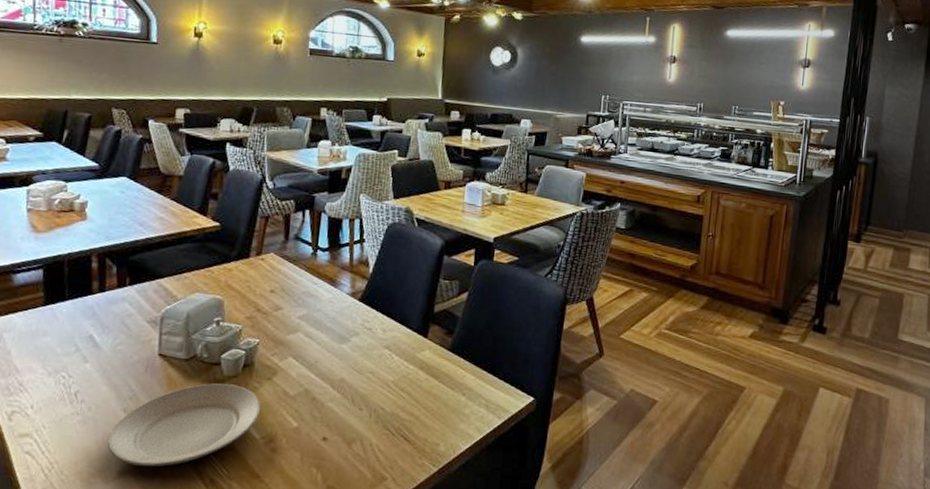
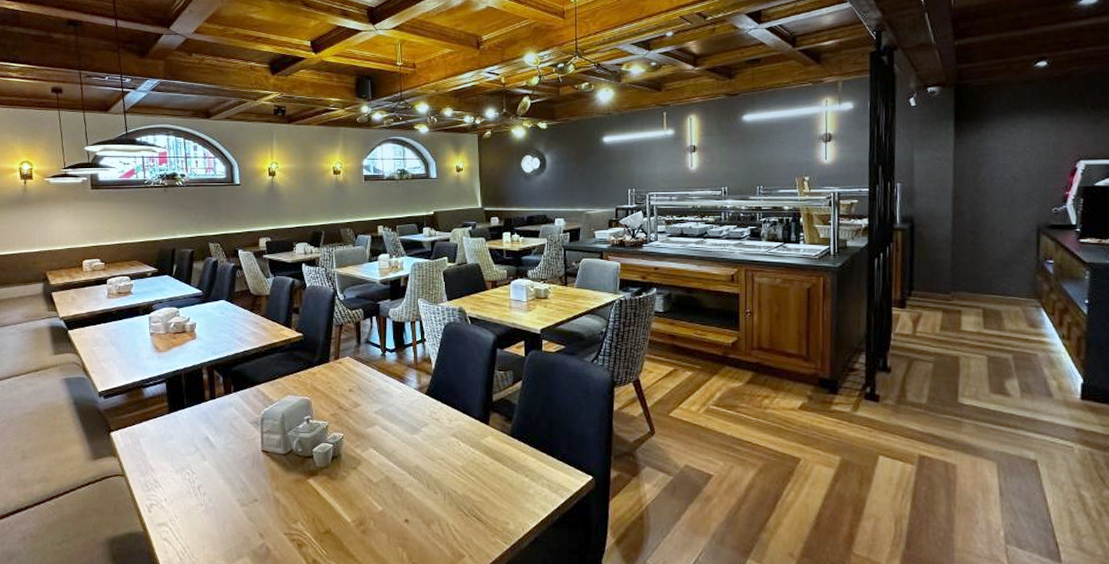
plate: present [107,383,261,466] -> none [226,474,350,549]

